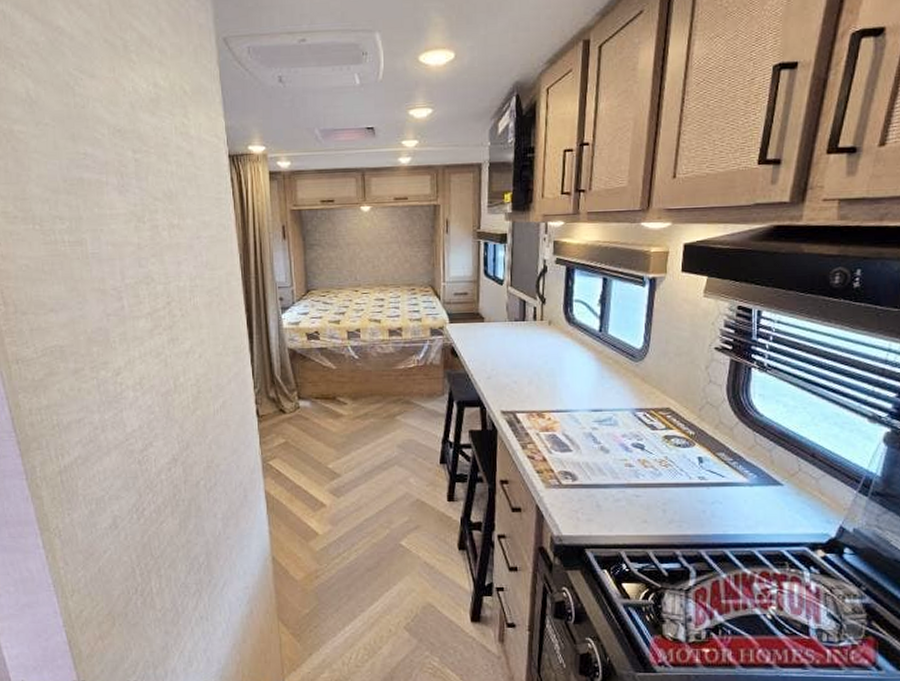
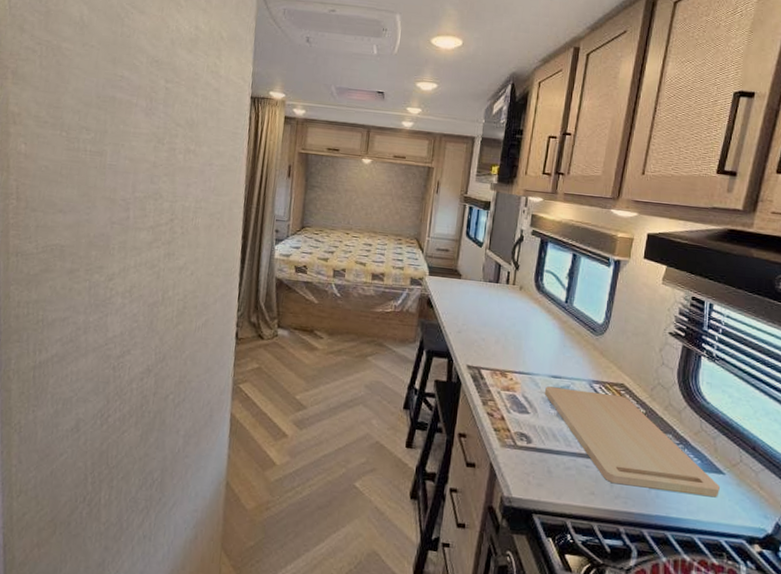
cutting board: none [585,420,778,510] -> present [544,386,720,498]

